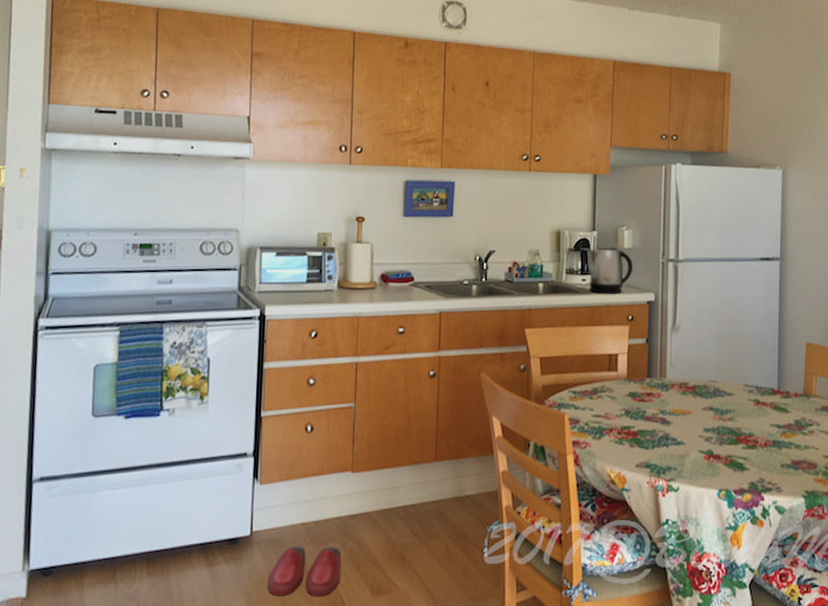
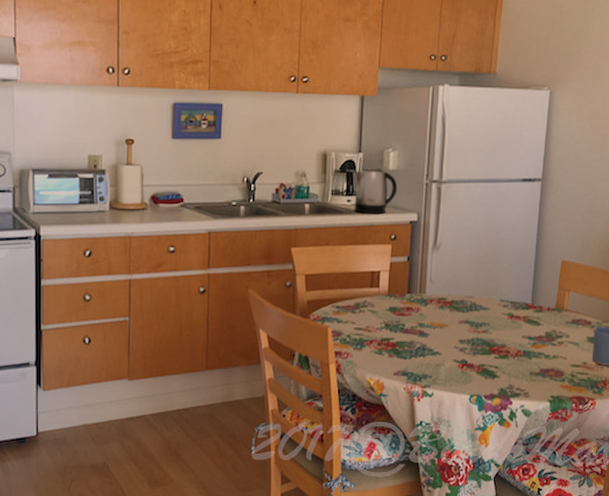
slippers: present [268,546,341,597] -> none [55,445,121,488]

